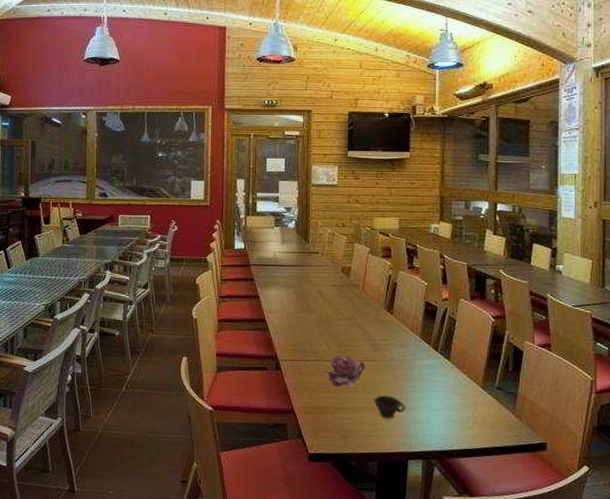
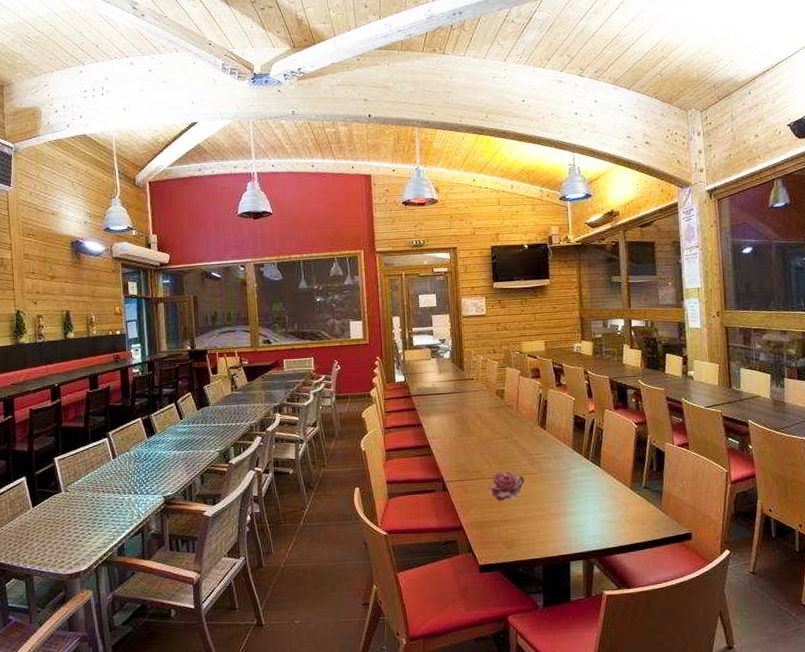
cup: present [373,395,405,418] -> none [534,504,564,525]

